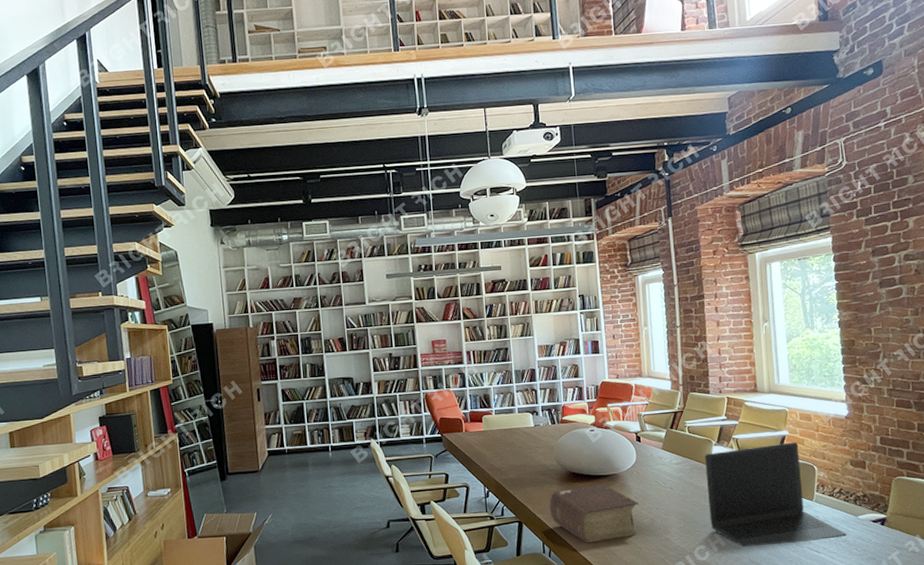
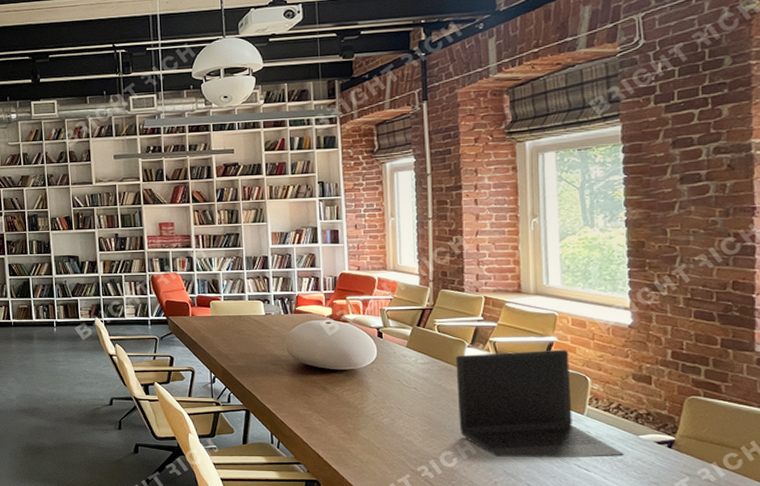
bible: present [549,483,639,544] -> none [279,378,379,438]

